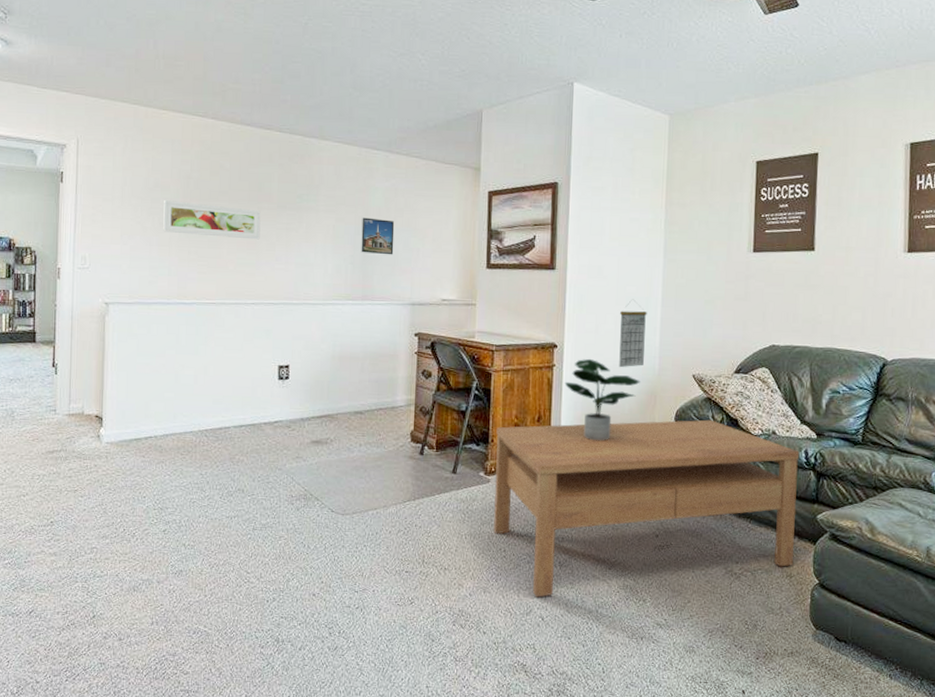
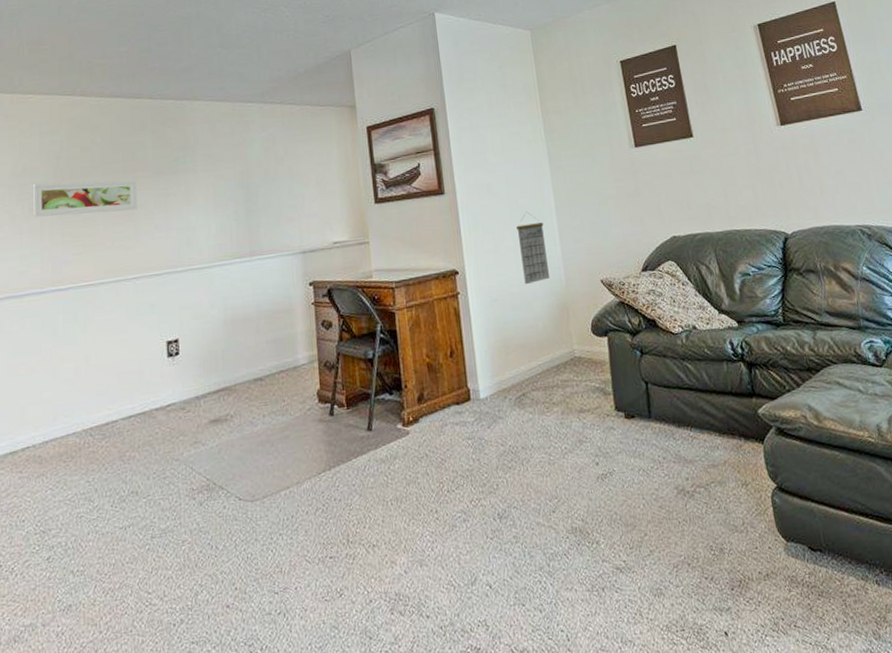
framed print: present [361,217,395,255] -> none [242,169,278,207]
coffee table: present [493,419,800,598] -> none [408,324,745,562]
potted plant: present [564,358,640,441] -> none [472,280,549,368]

